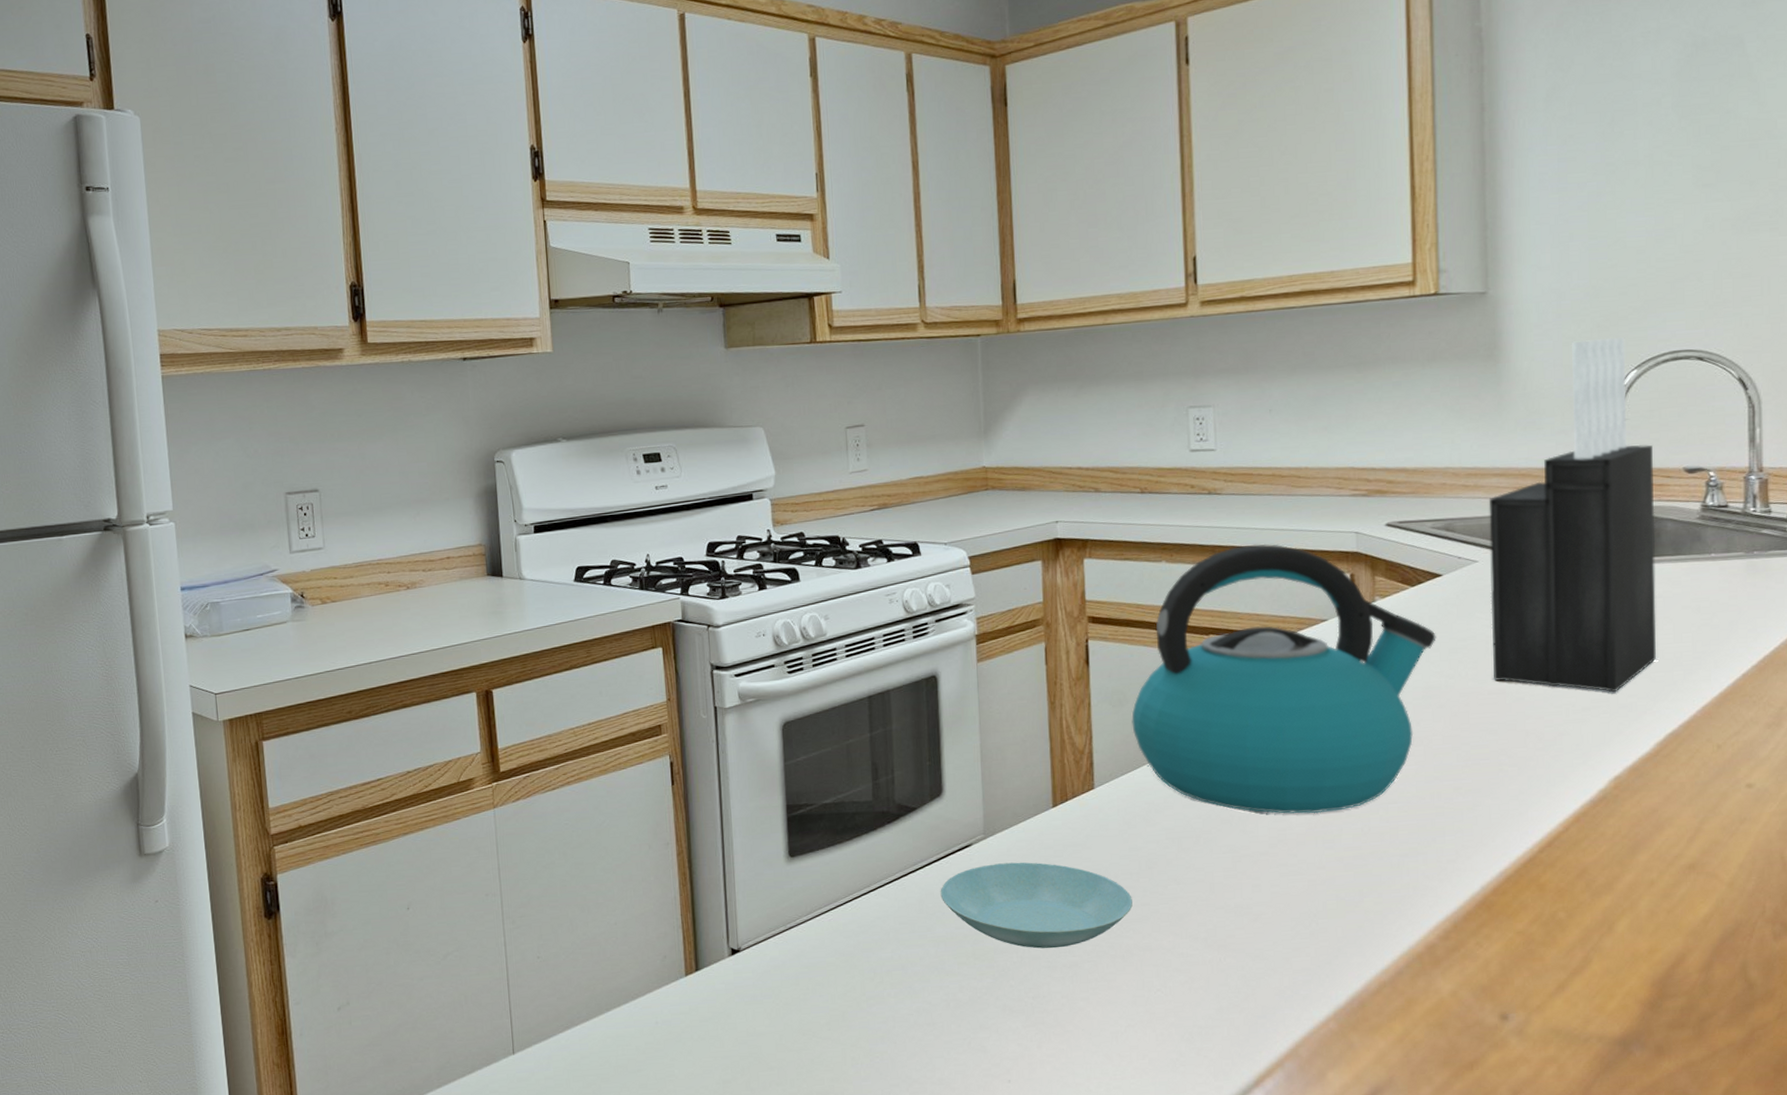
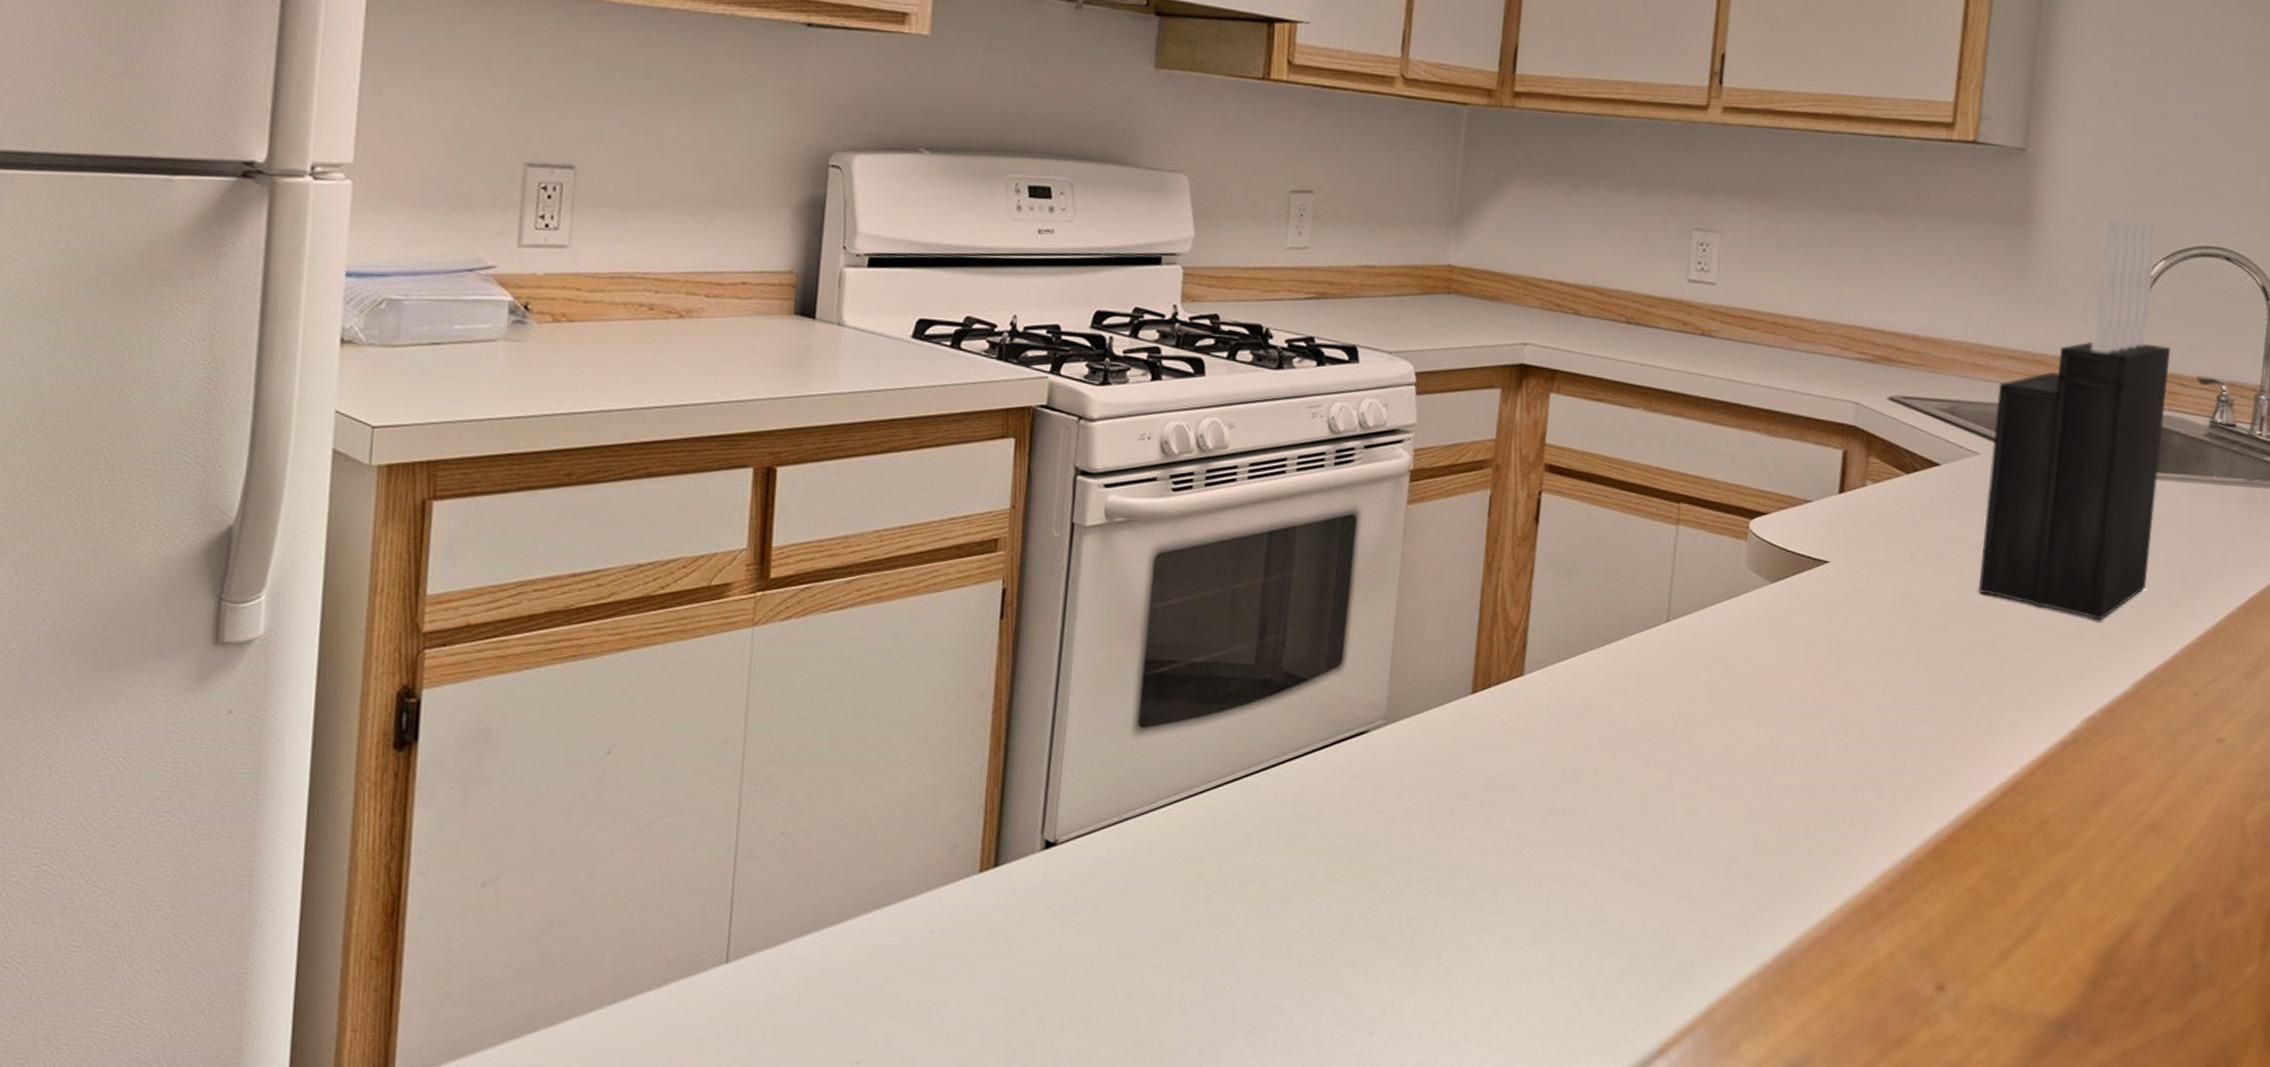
saucer: present [940,862,1133,949] -> none [1321,758,1549,870]
kettle: present [1131,543,1436,814] -> none [1577,401,1925,730]

